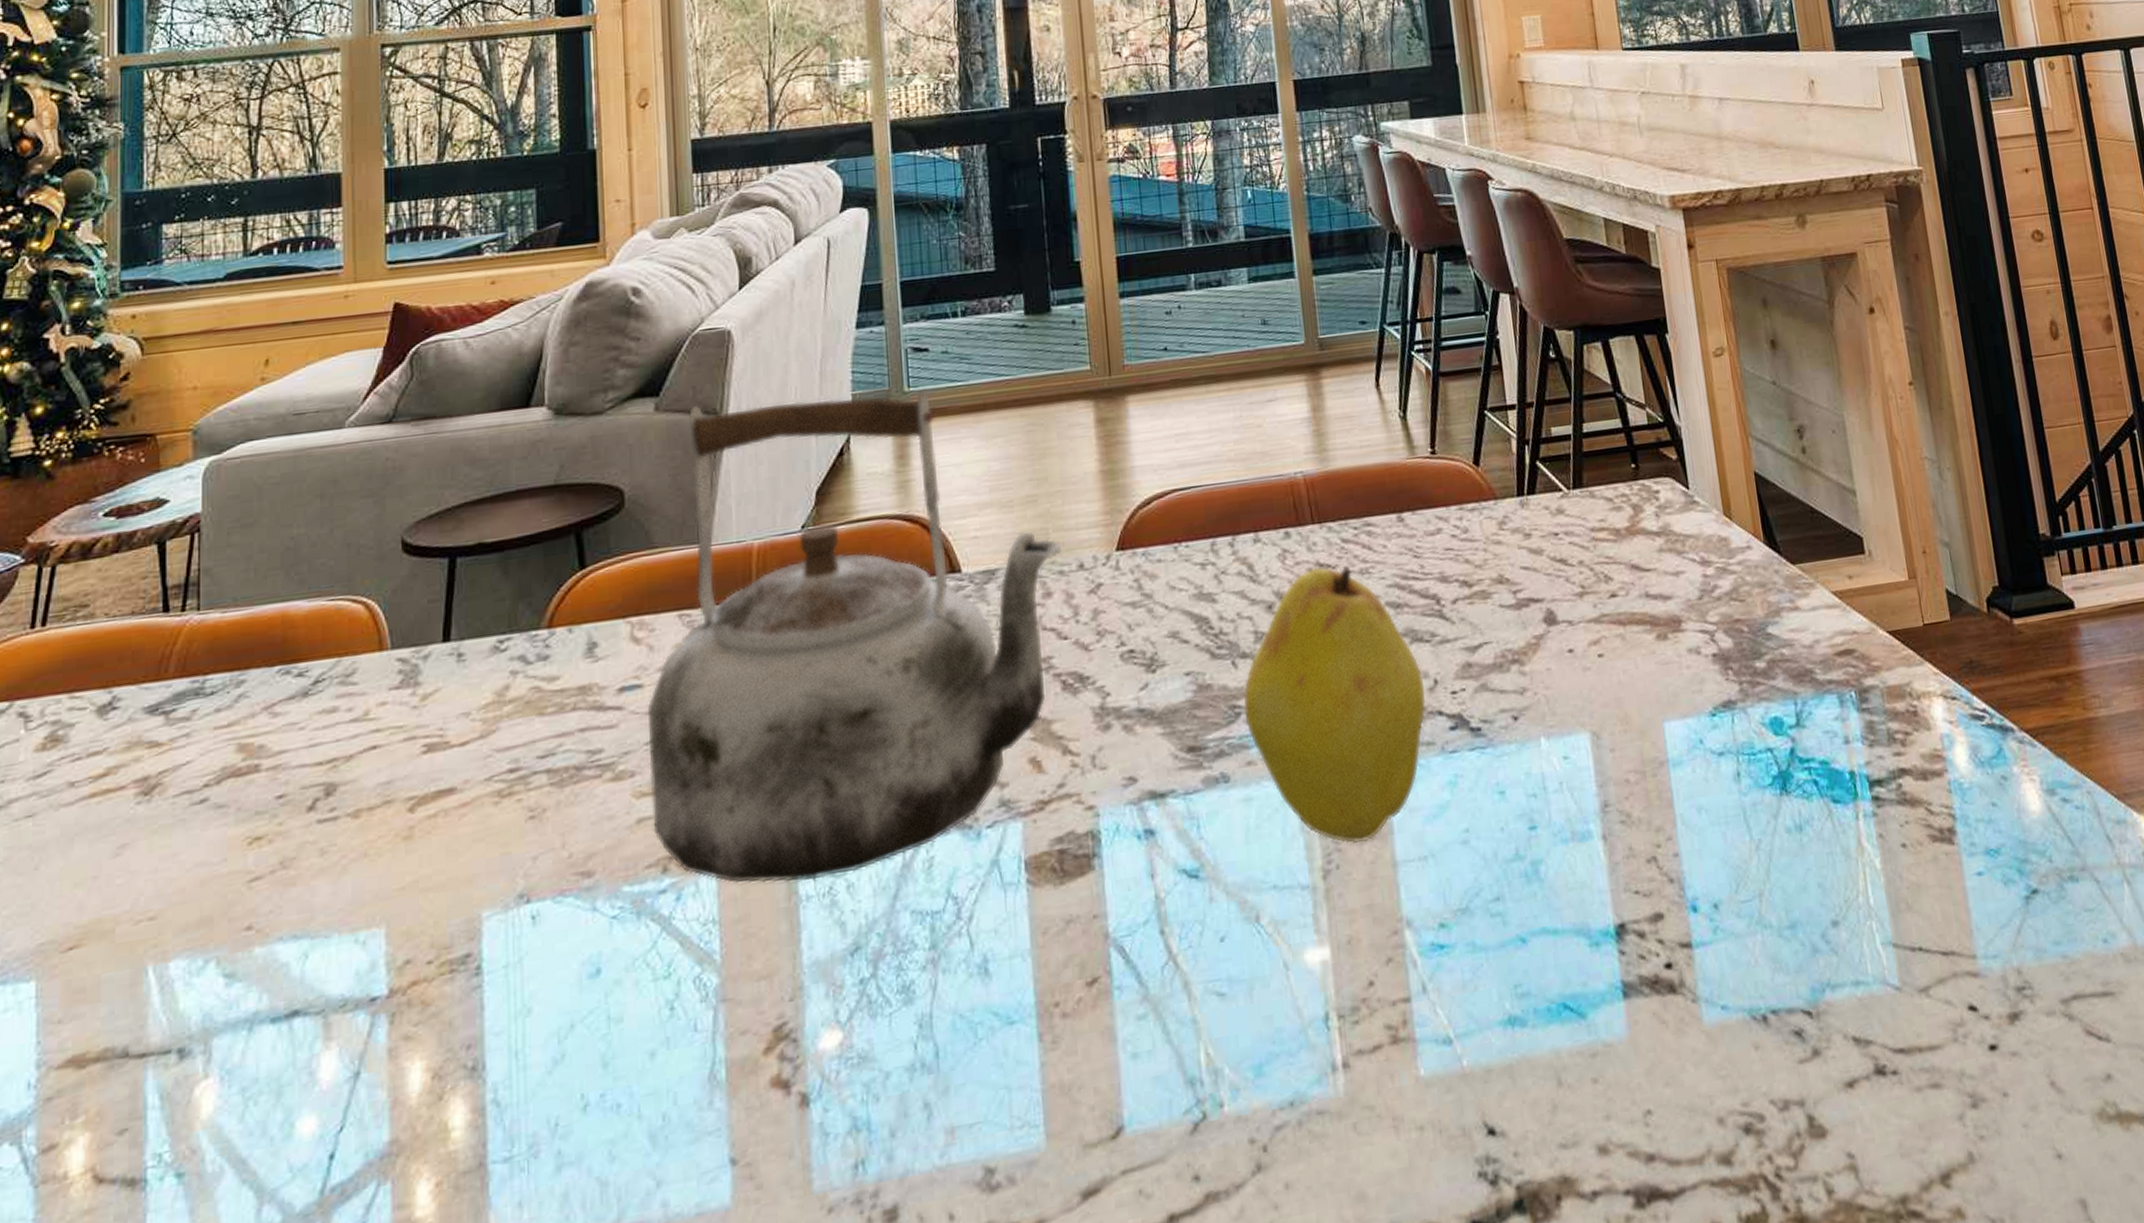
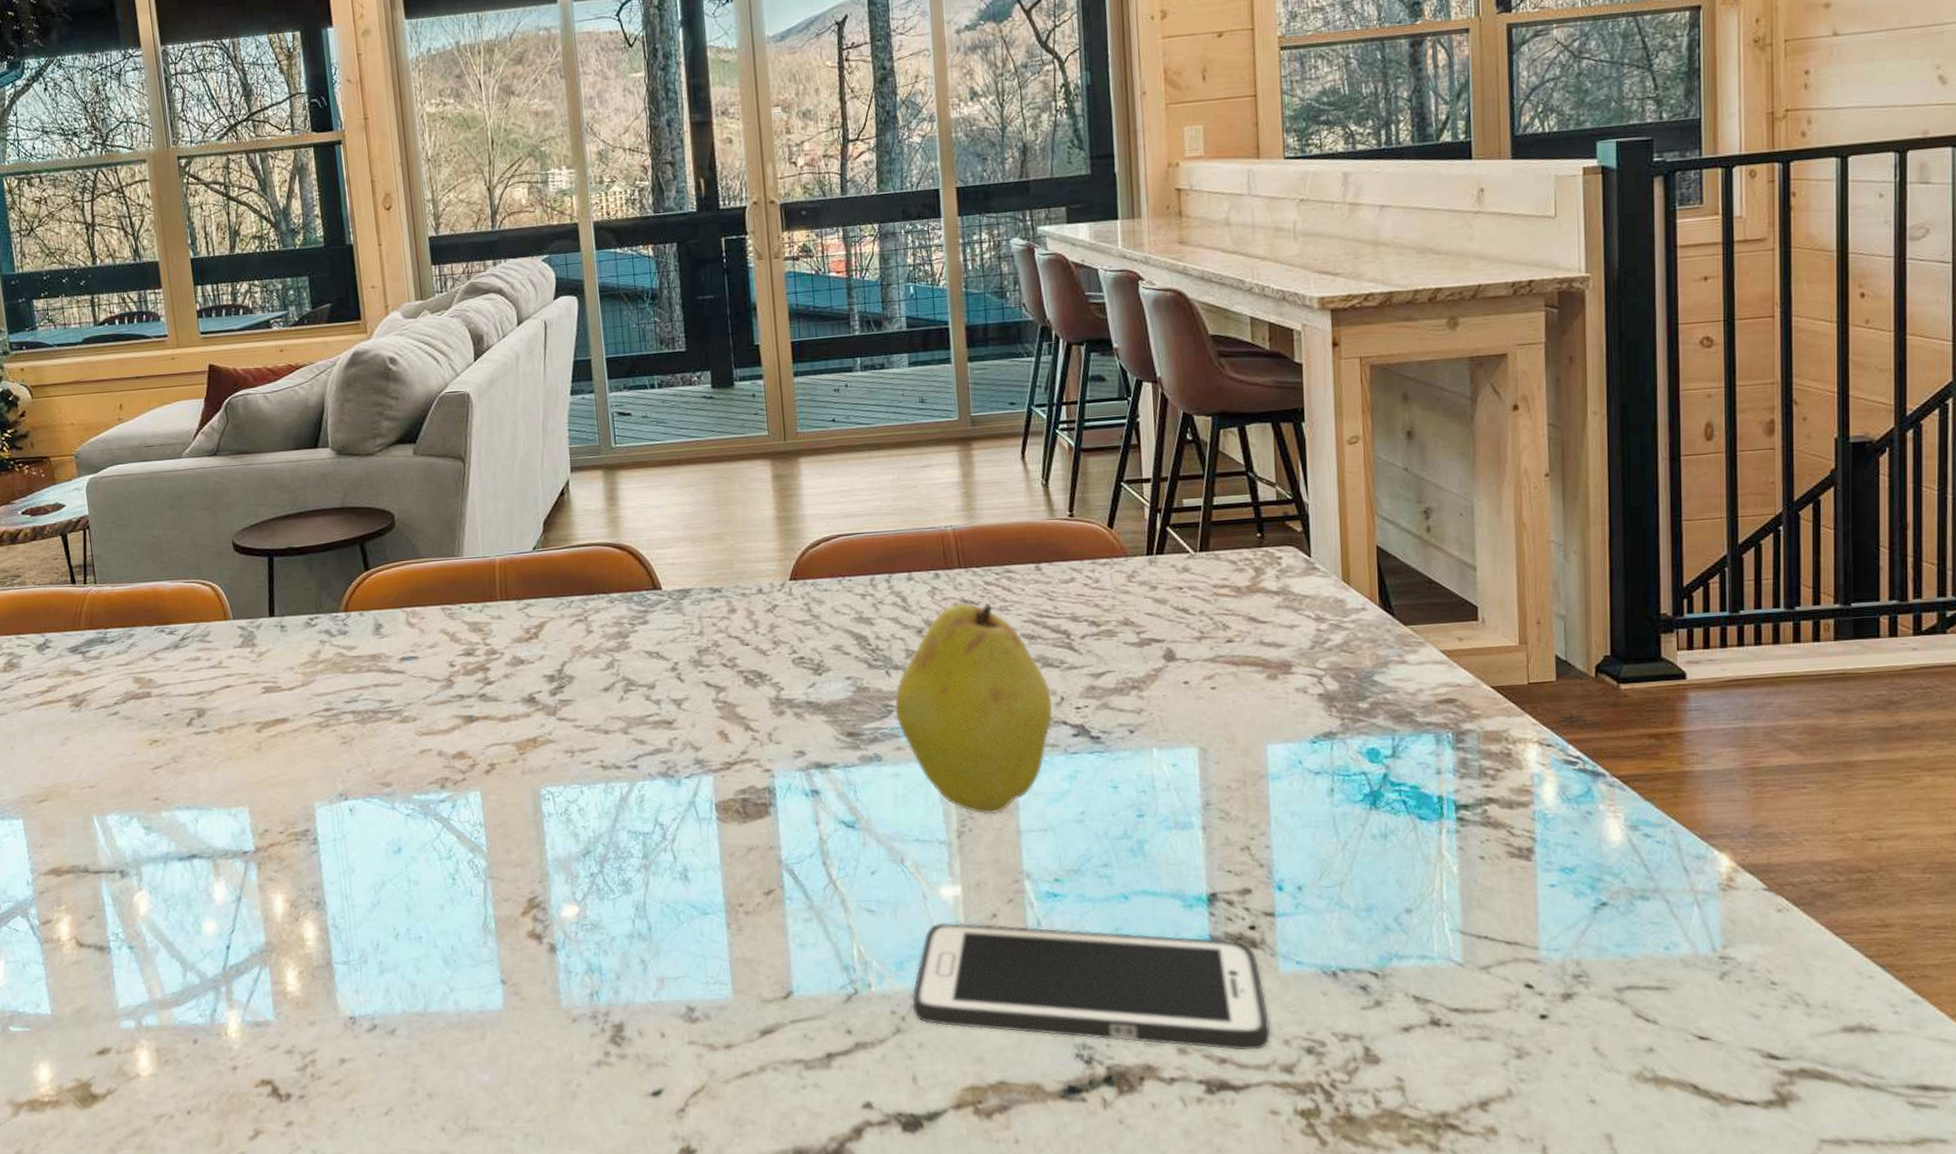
kettle: present [647,388,1061,884] -> none [422,445,743,803]
cell phone: none [1274,986,1703,1153] -> present [911,922,1271,1051]

